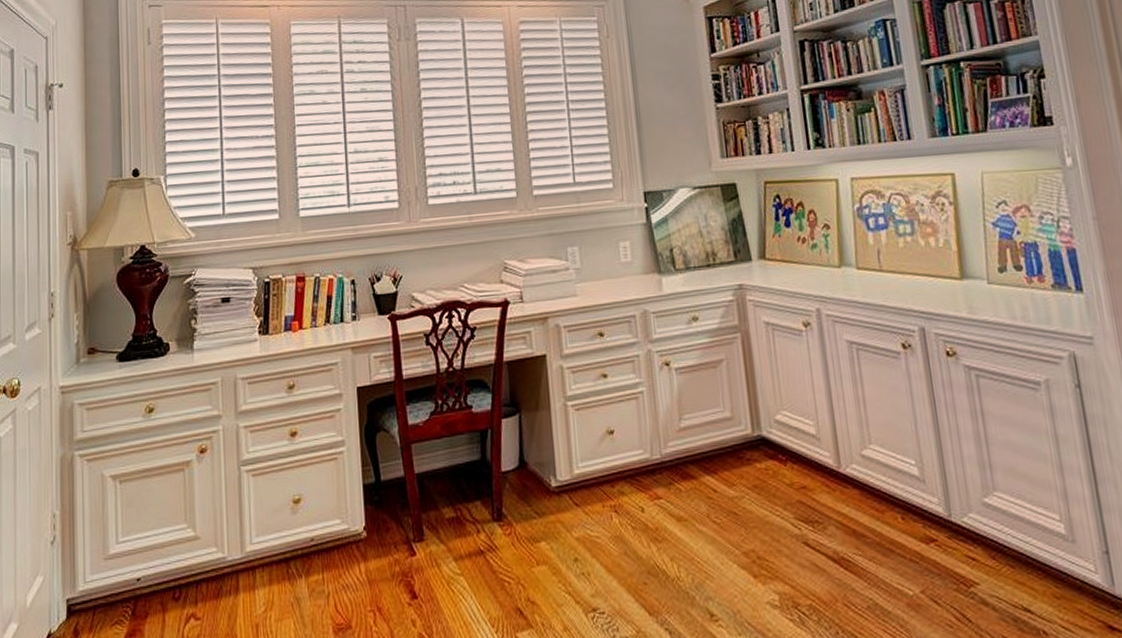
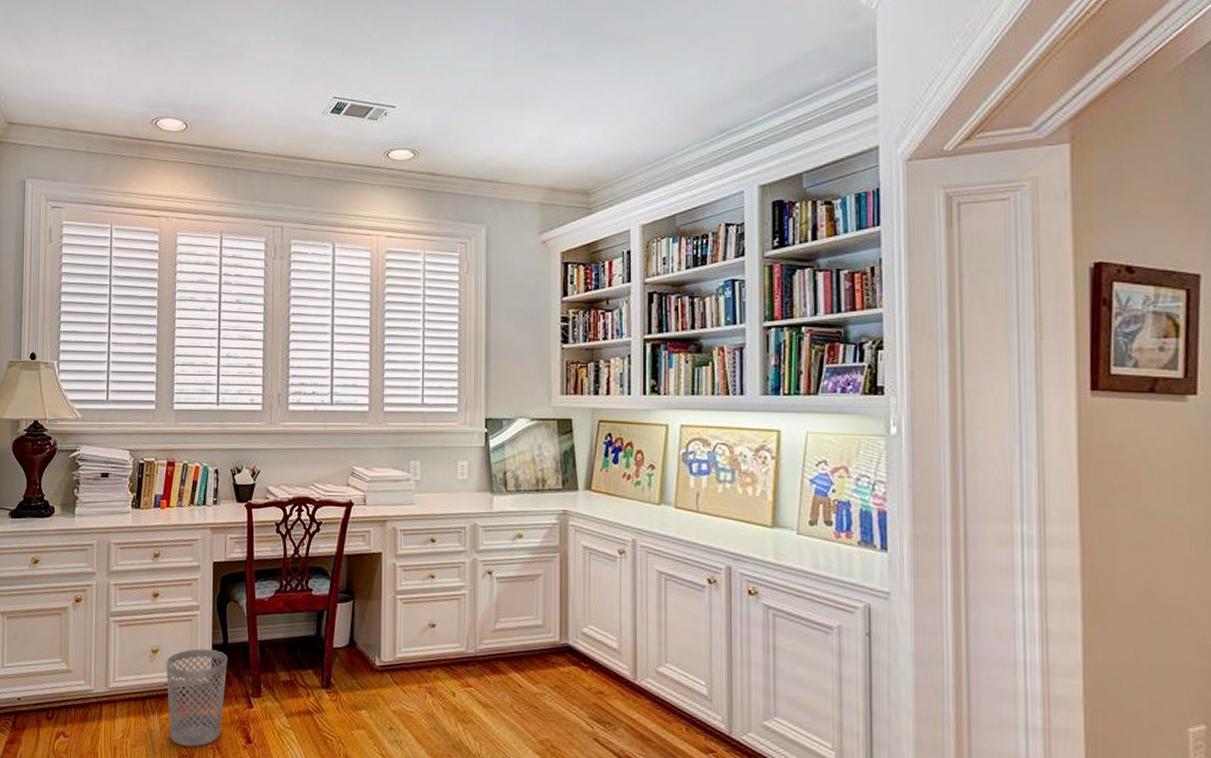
wastebasket: none [310,491,383,612] -> present [166,648,228,747]

